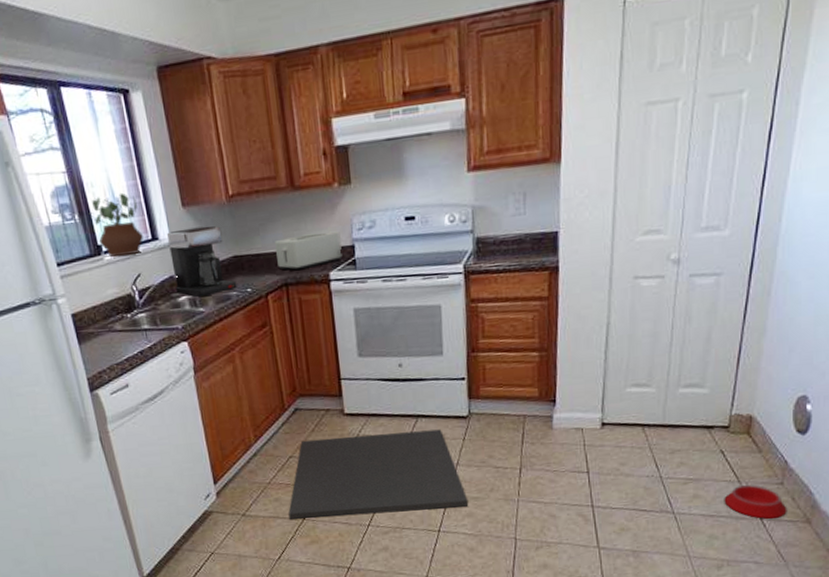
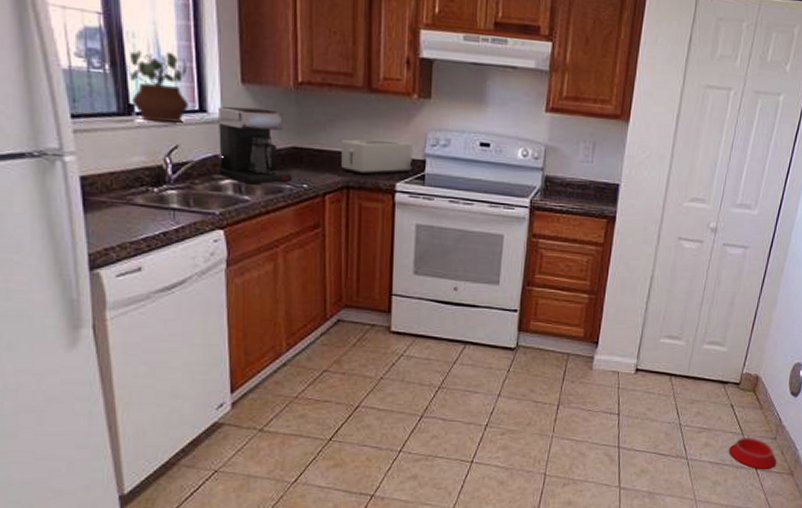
doormat: present [288,429,469,519] -> none [313,354,505,440]

